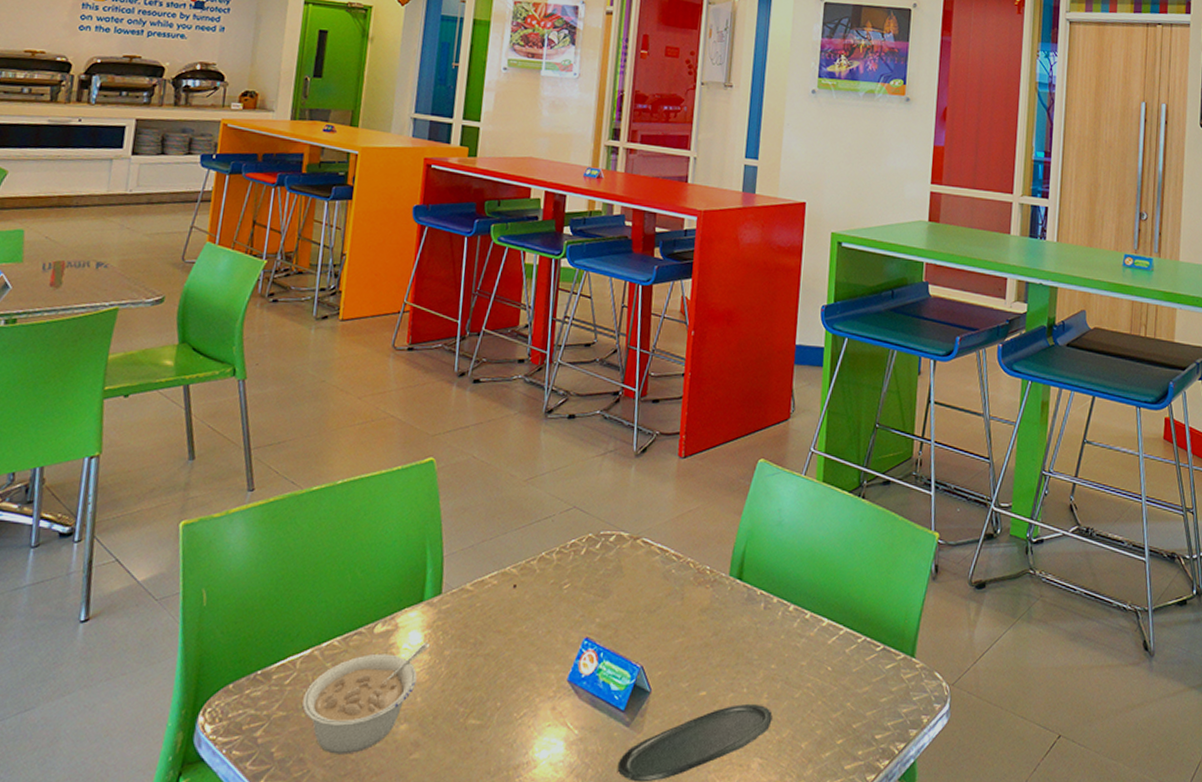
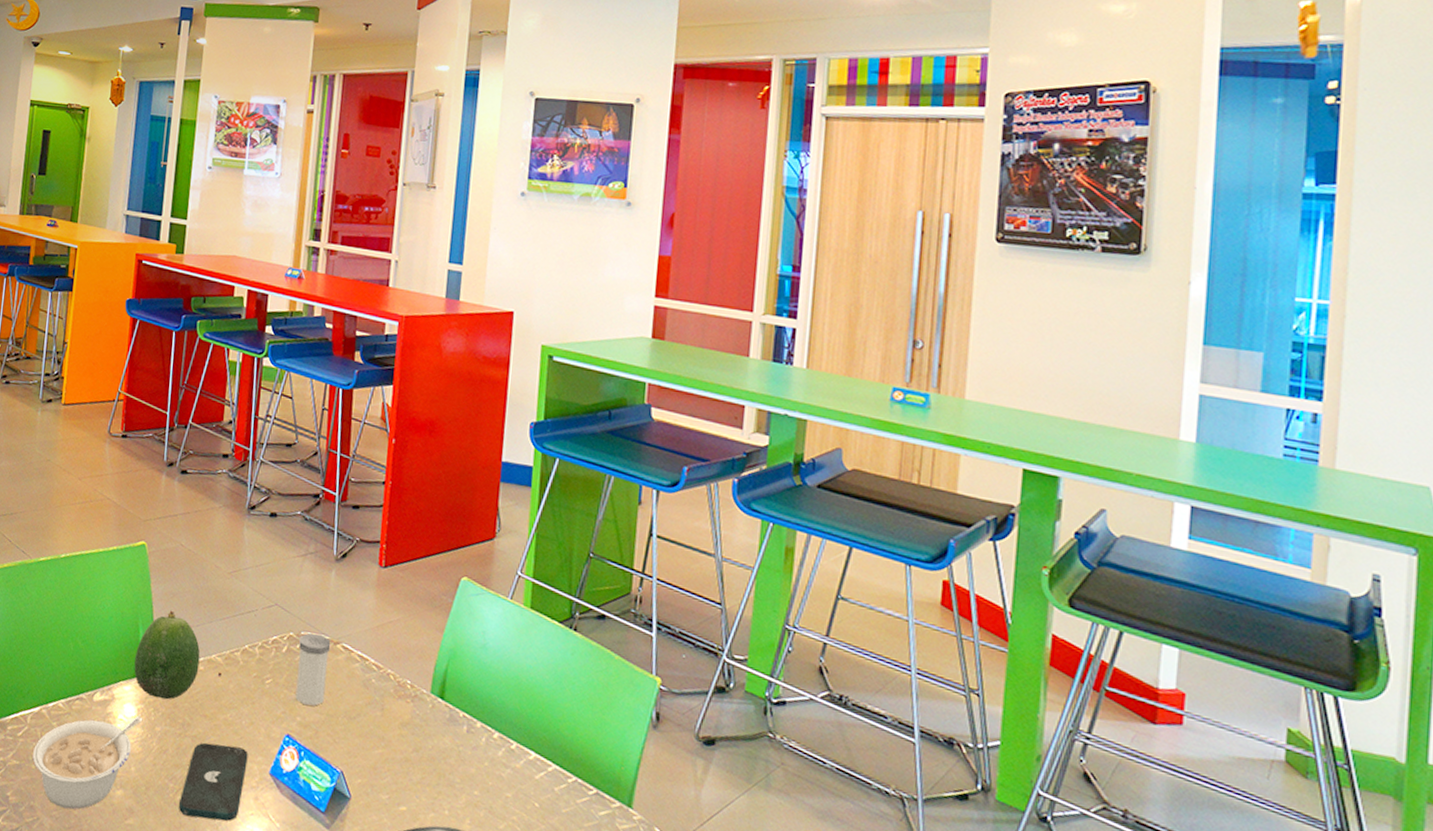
fruit: none [420,526,494,621] -> present [134,610,200,700]
smartphone: none [470,658,545,740] -> present [179,742,248,821]
salt shaker: none [594,531,631,605] -> present [295,632,331,706]

